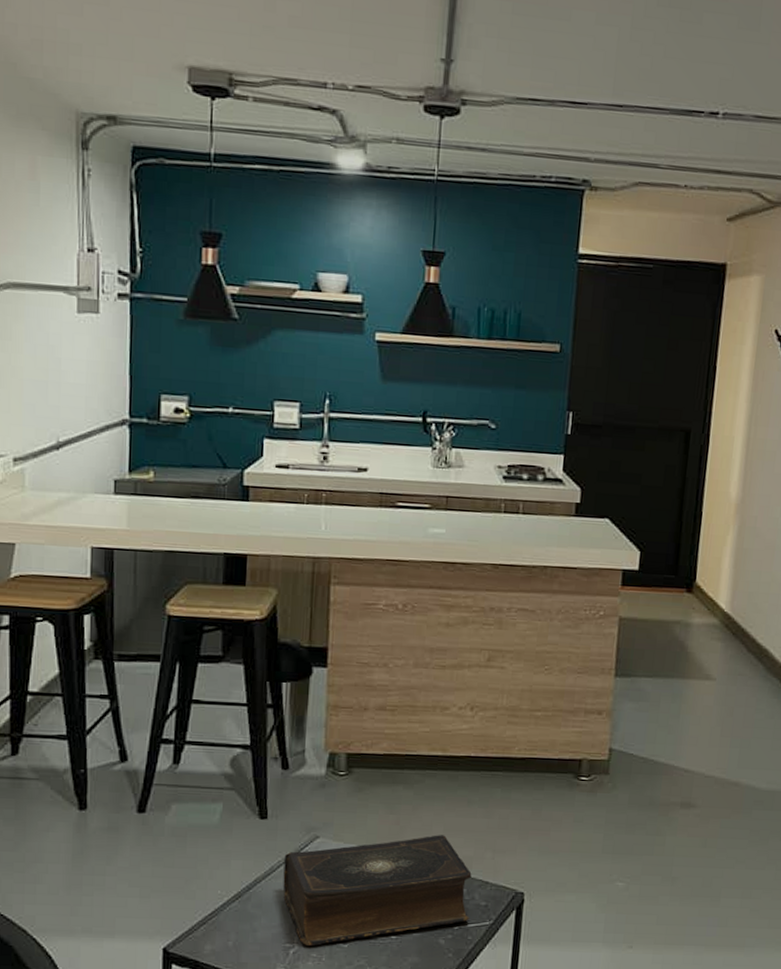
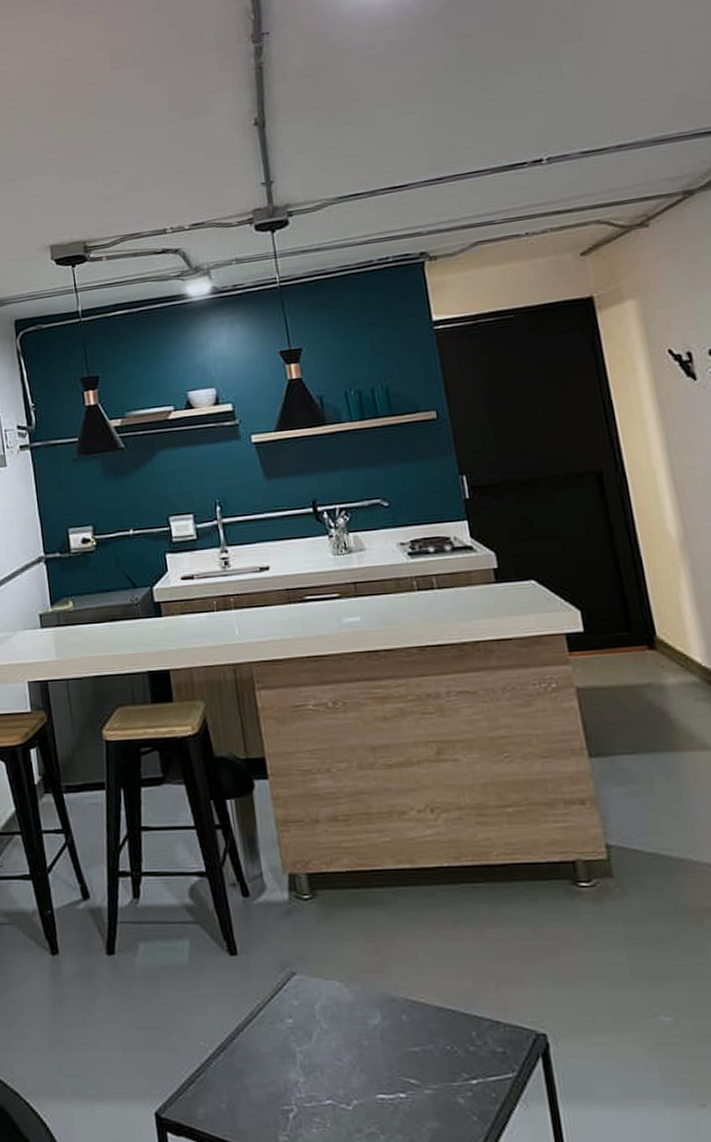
book: present [283,835,472,946] -> none [263,964,488,1108]

